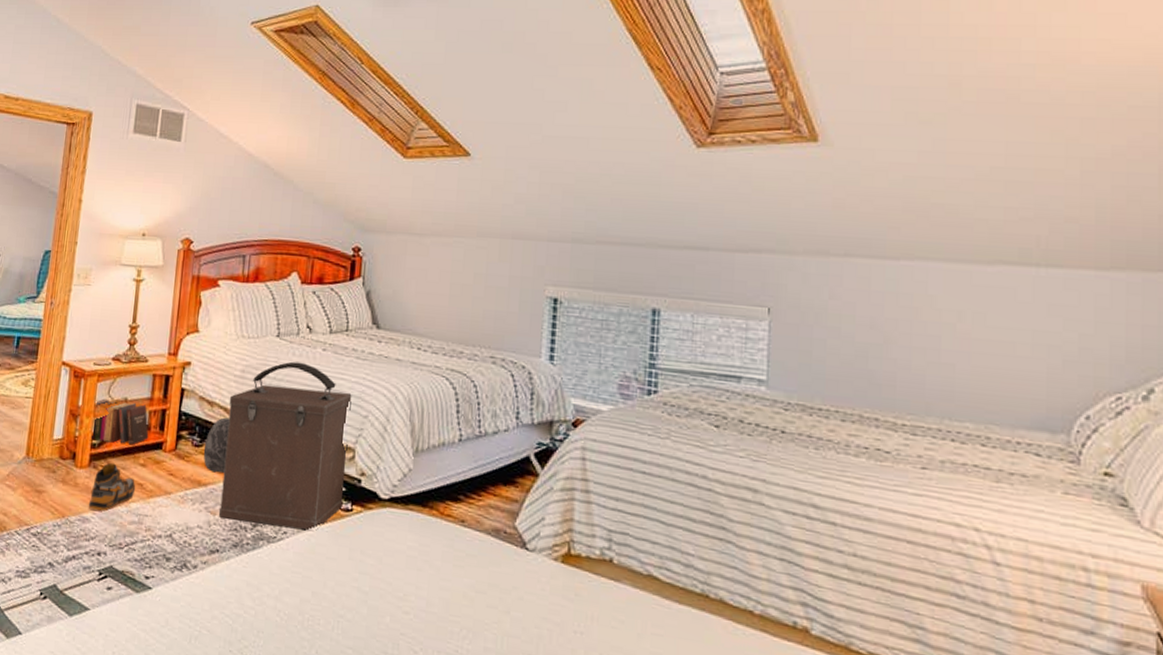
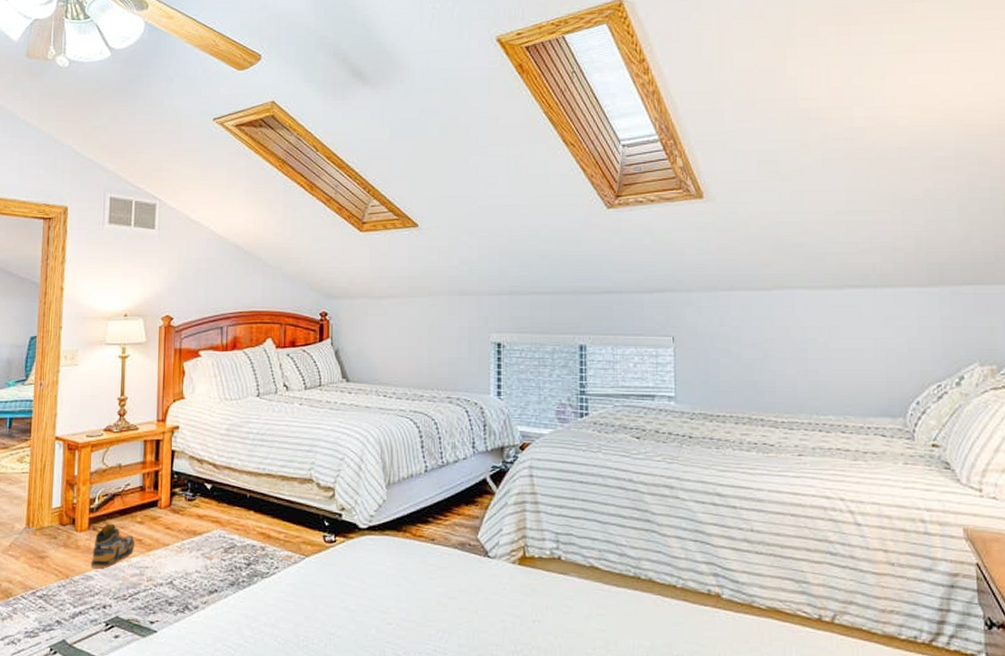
books: present [91,399,149,445] -> none [89,467,144,506]
suitcase: present [203,361,352,532] -> none [196,417,328,564]

